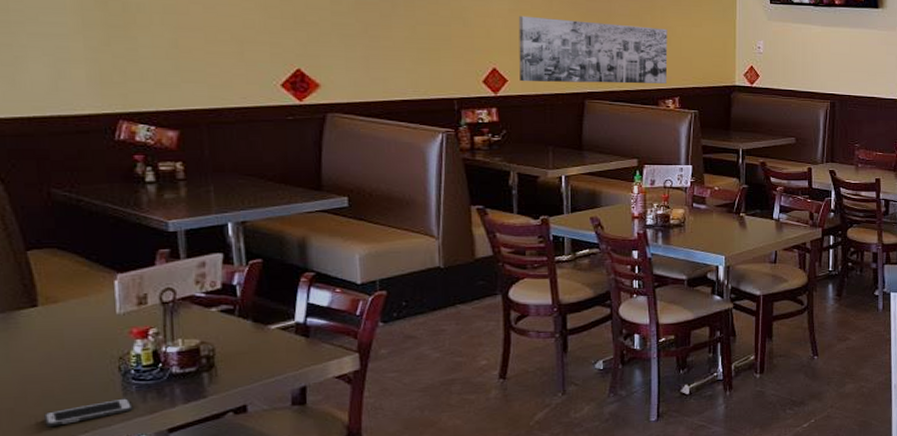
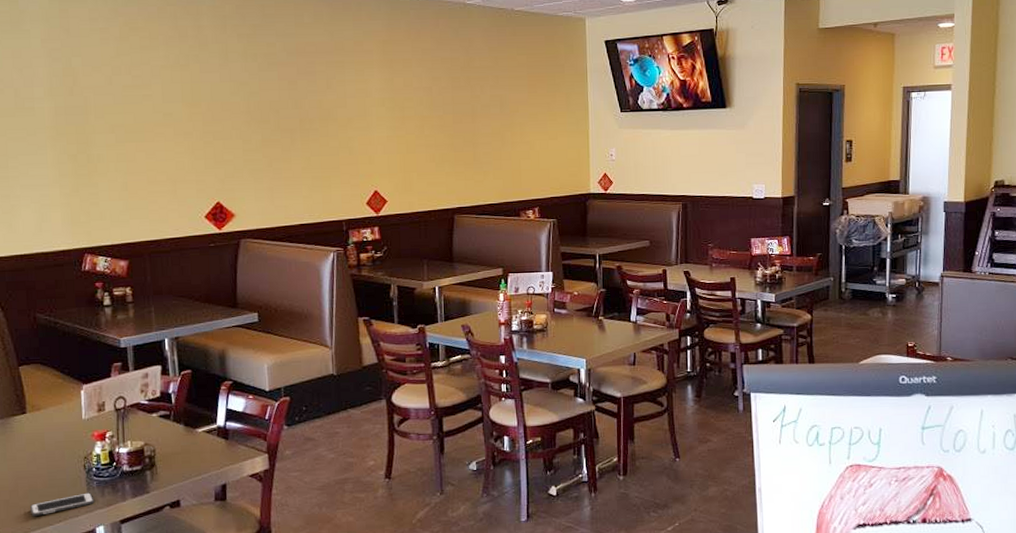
wall art: present [518,15,668,84] -> none [395,141,527,202]

